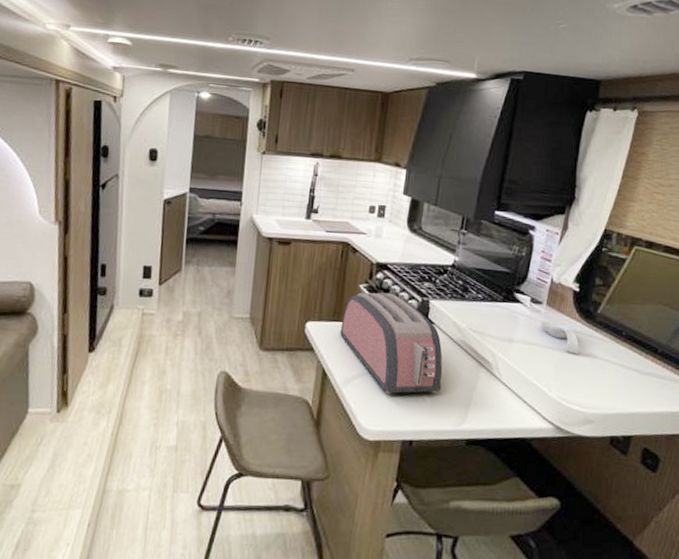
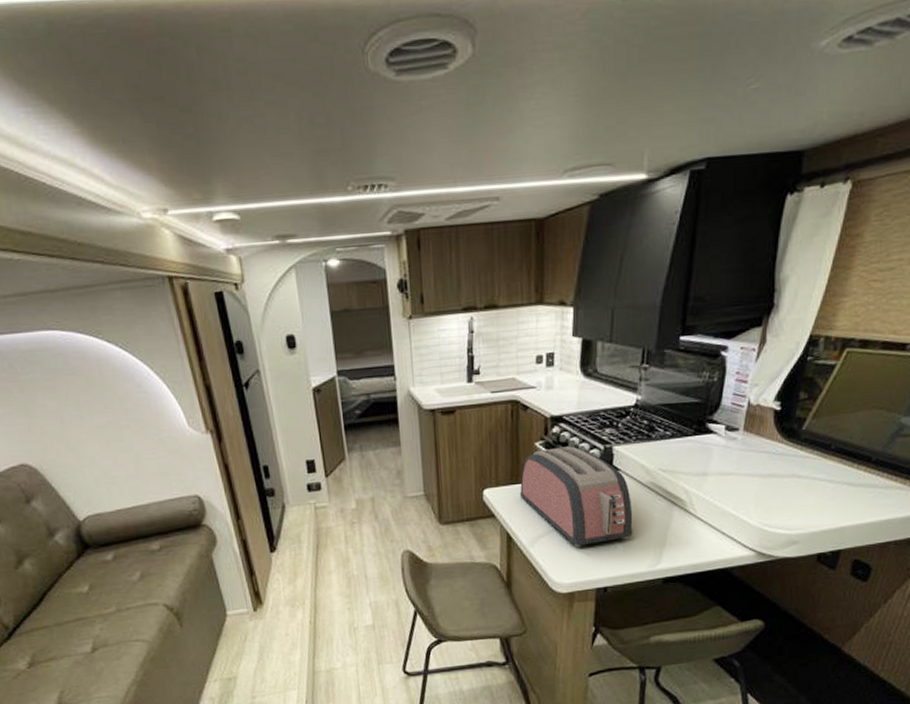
spoon rest: present [541,321,581,355] -> none [738,447,783,477]

